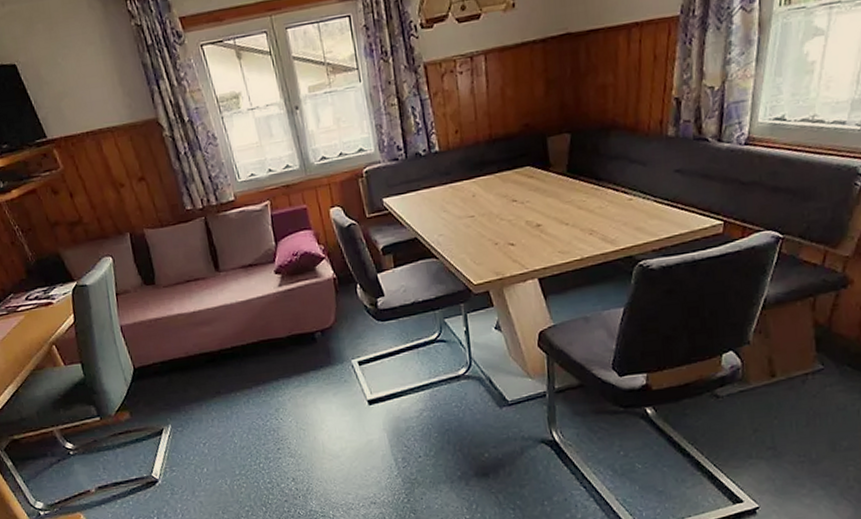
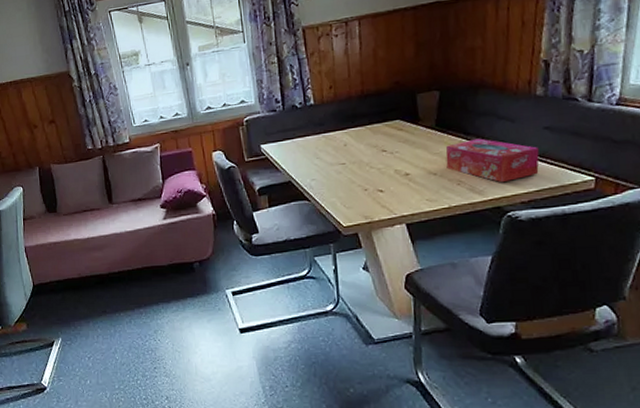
tissue box: none [577,184,670,231] -> present [445,138,540,183]

